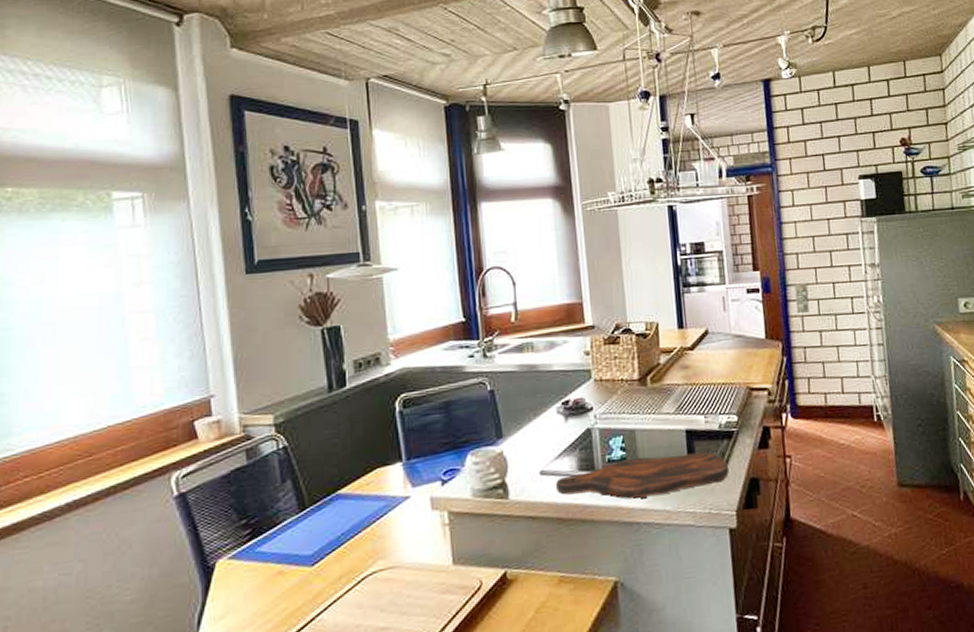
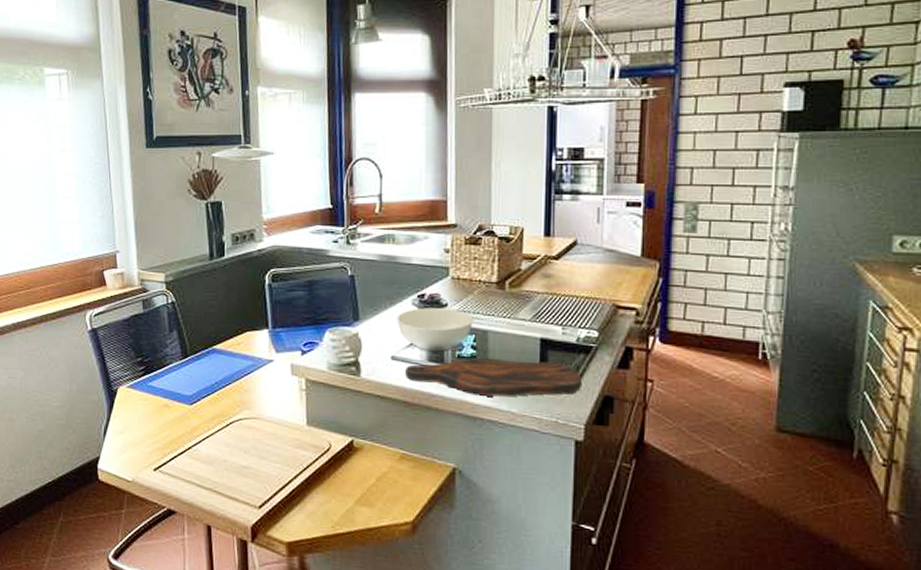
bowl: none [542,412,620,461] -> present [396,307,473,352]

